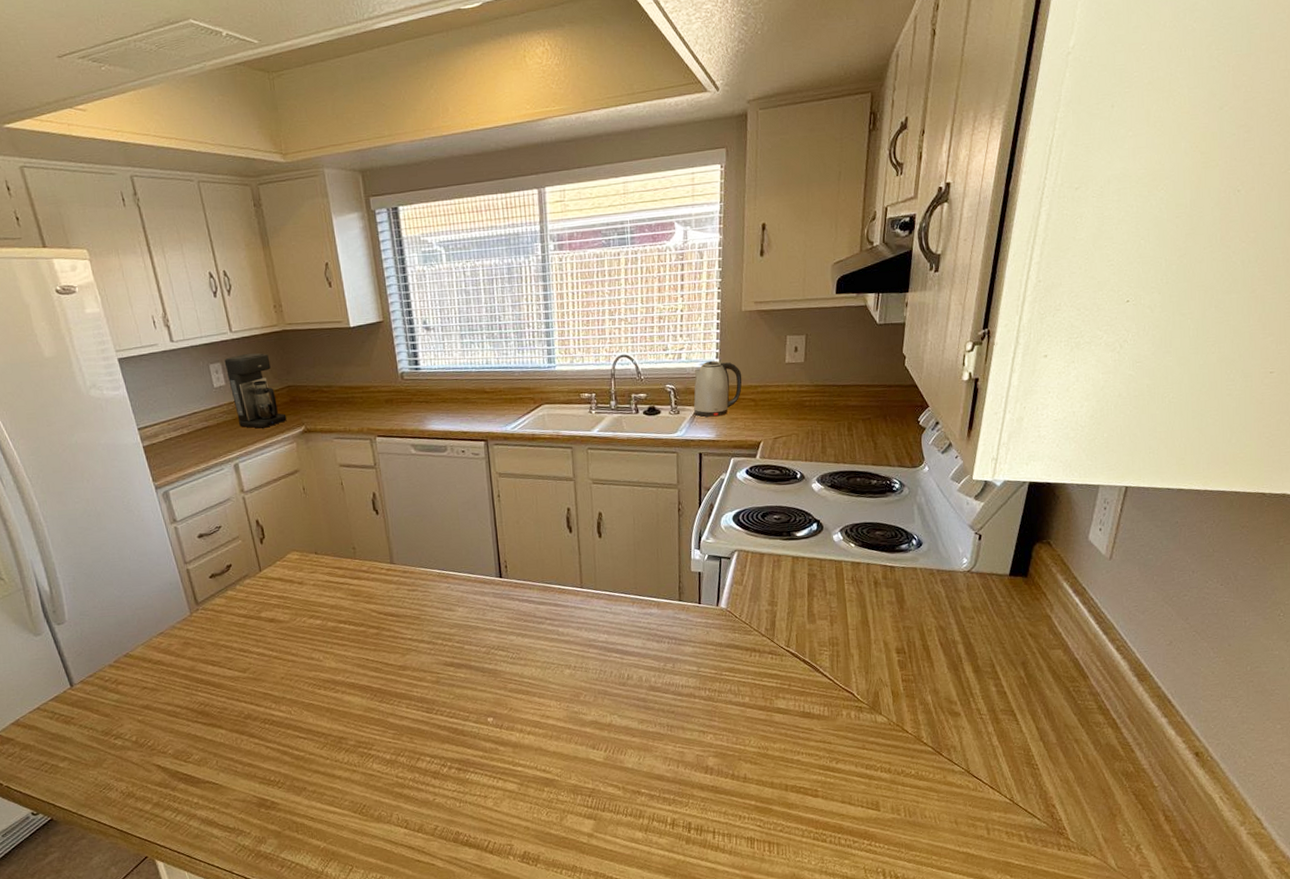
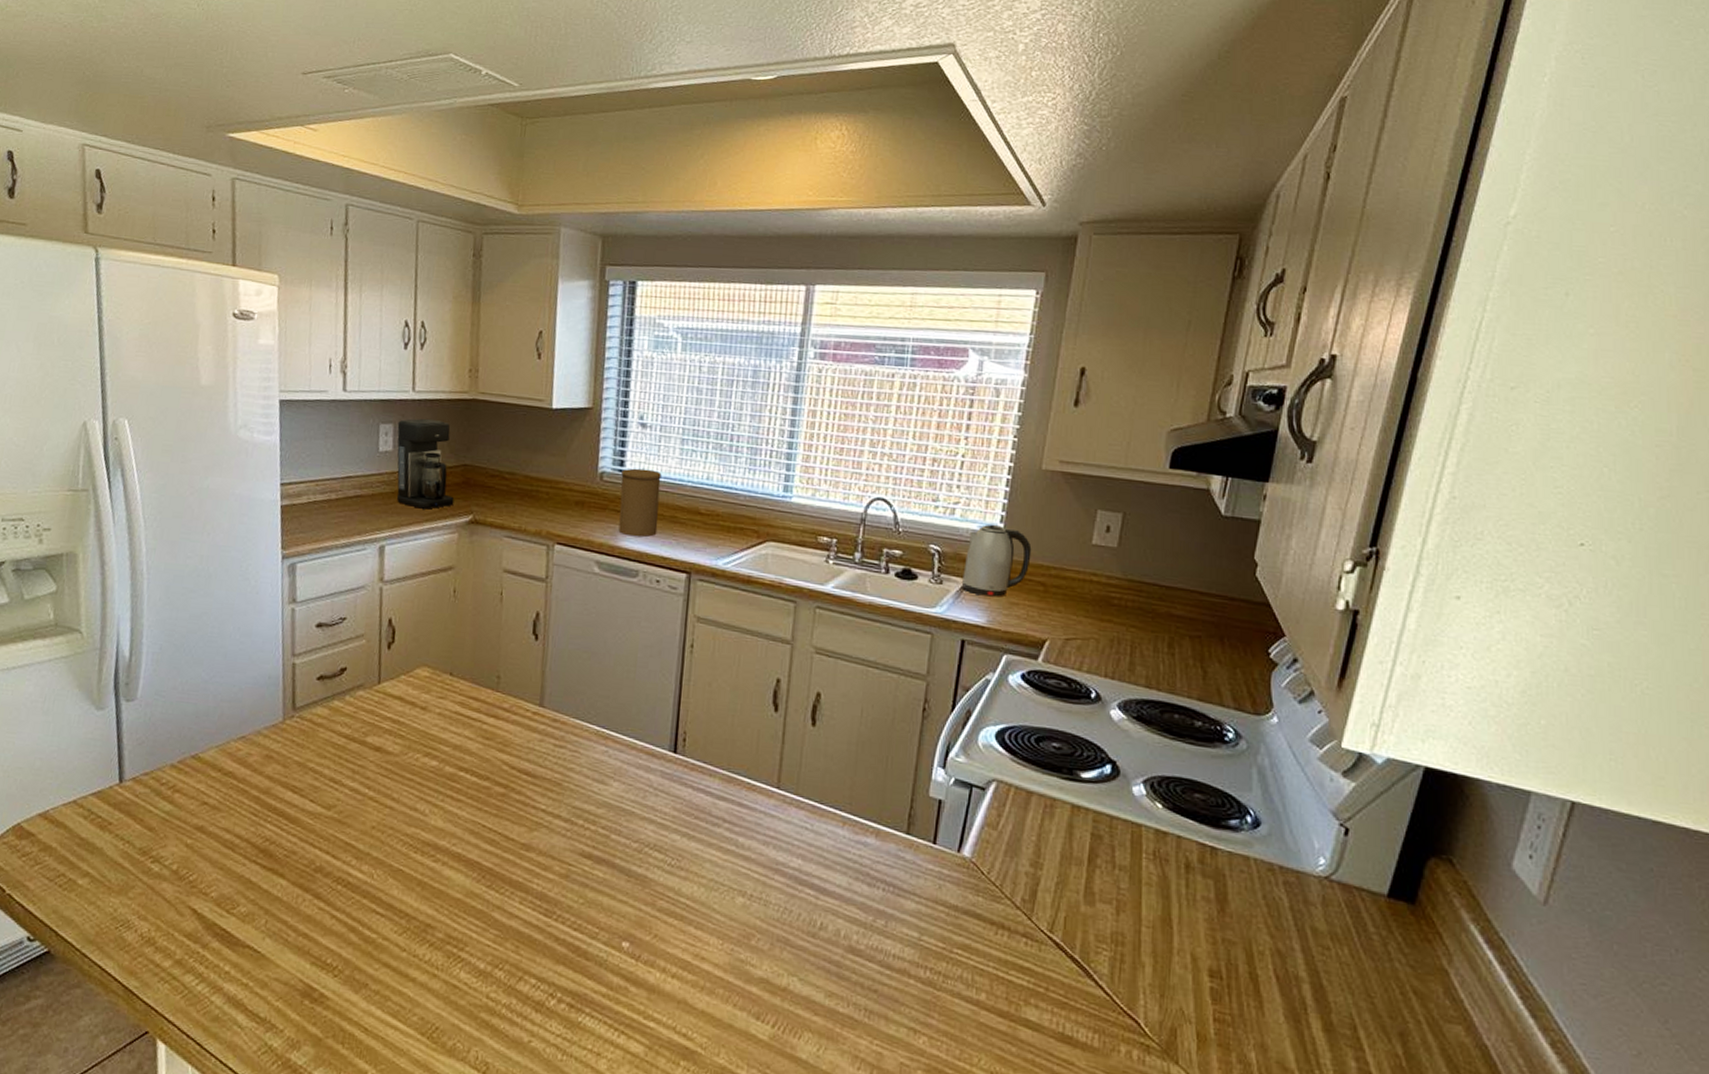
canister: none [417,363,455,420] -> present [618,468,662,538]

